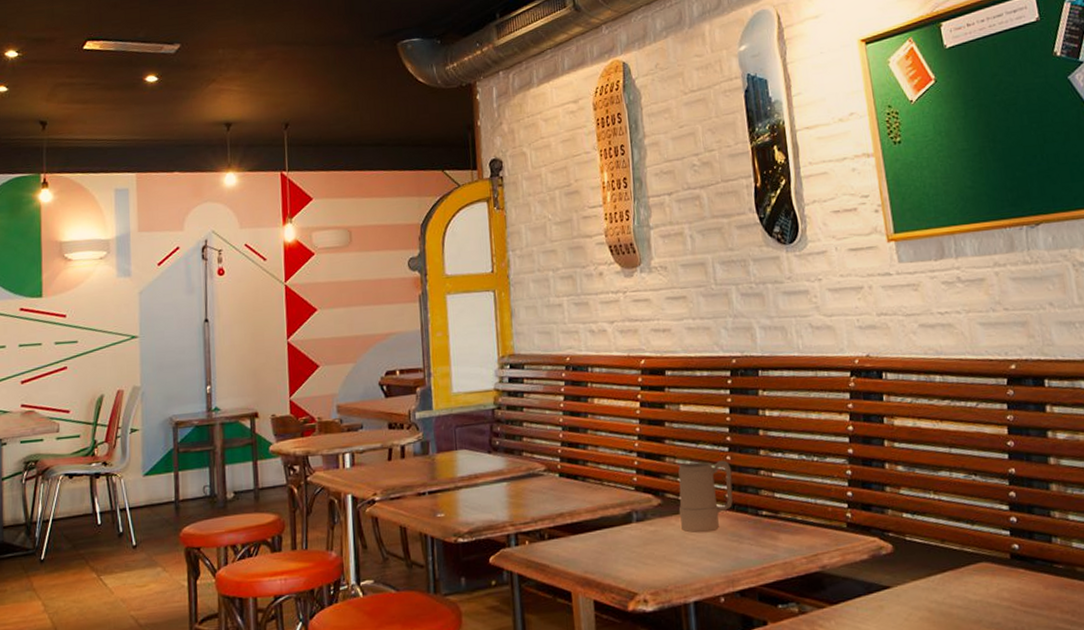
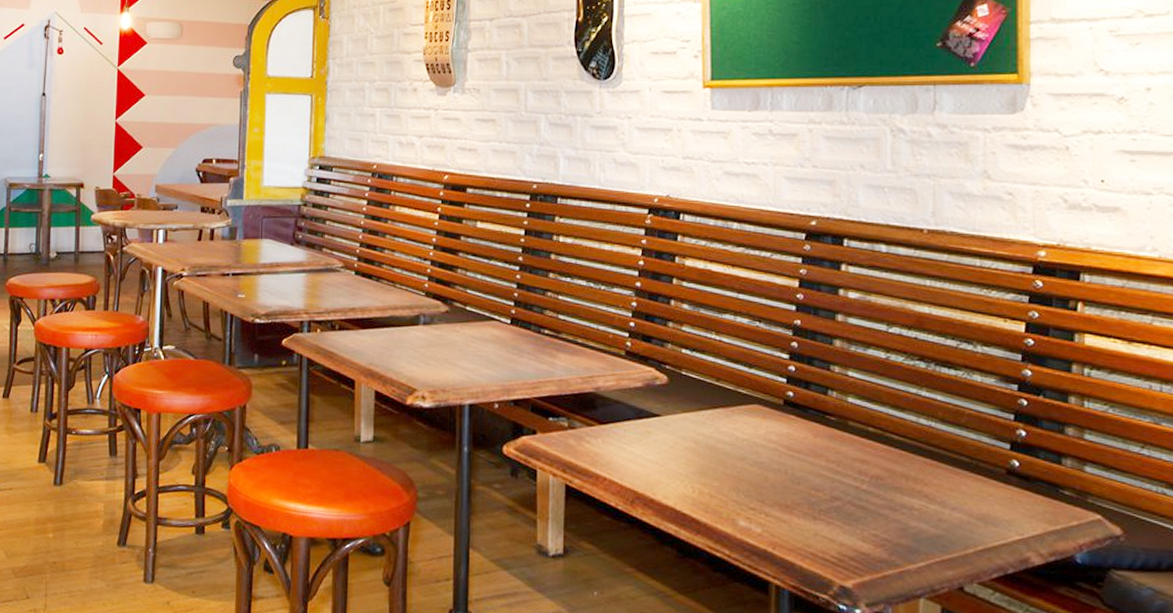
beer mug: present [678,460,733,534] -> none [464,276,520,343]

